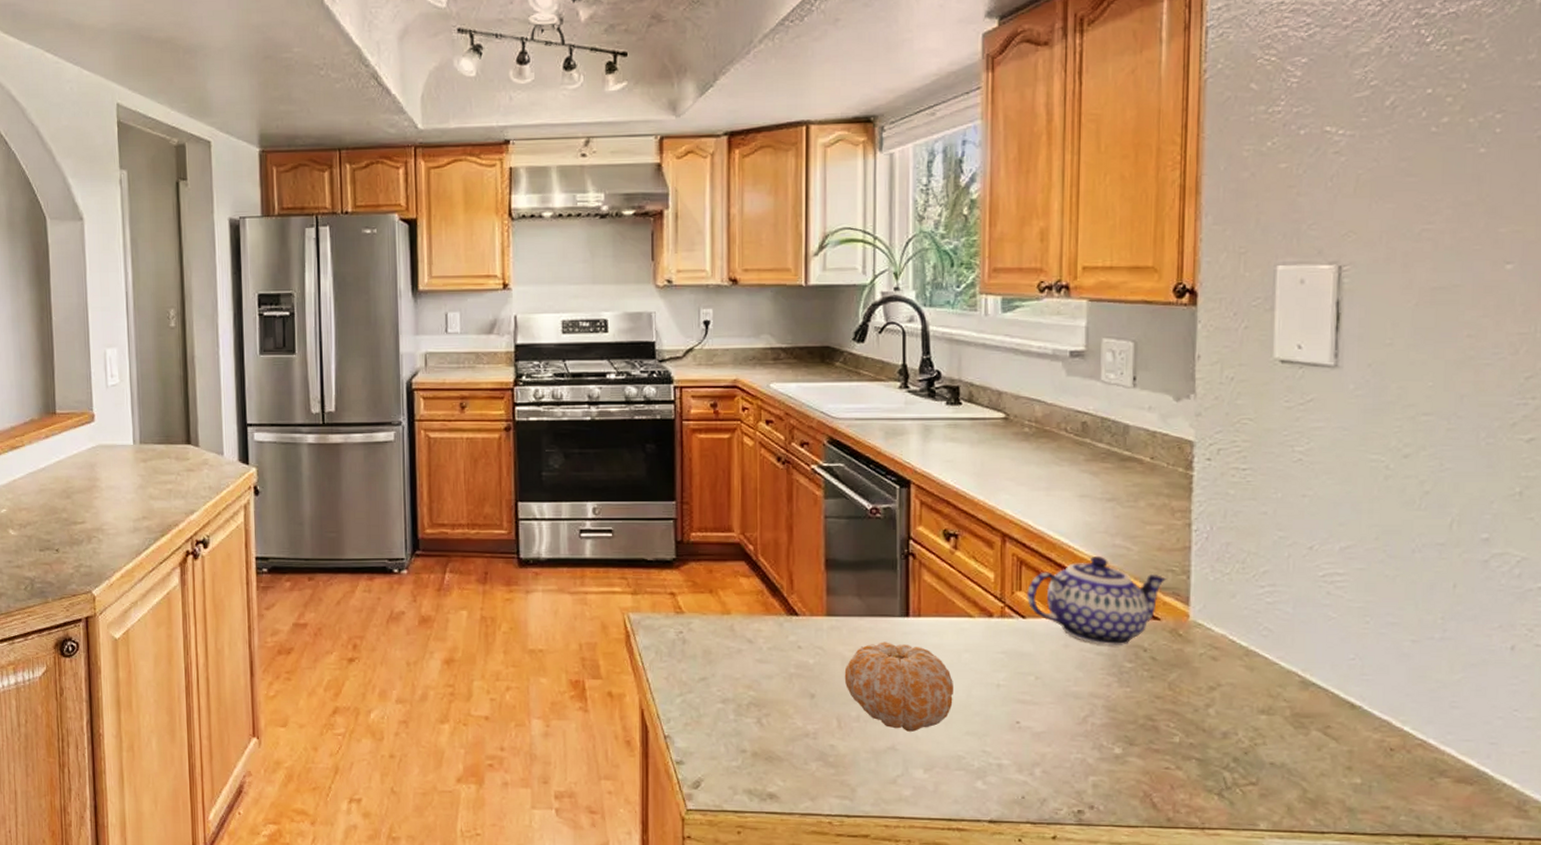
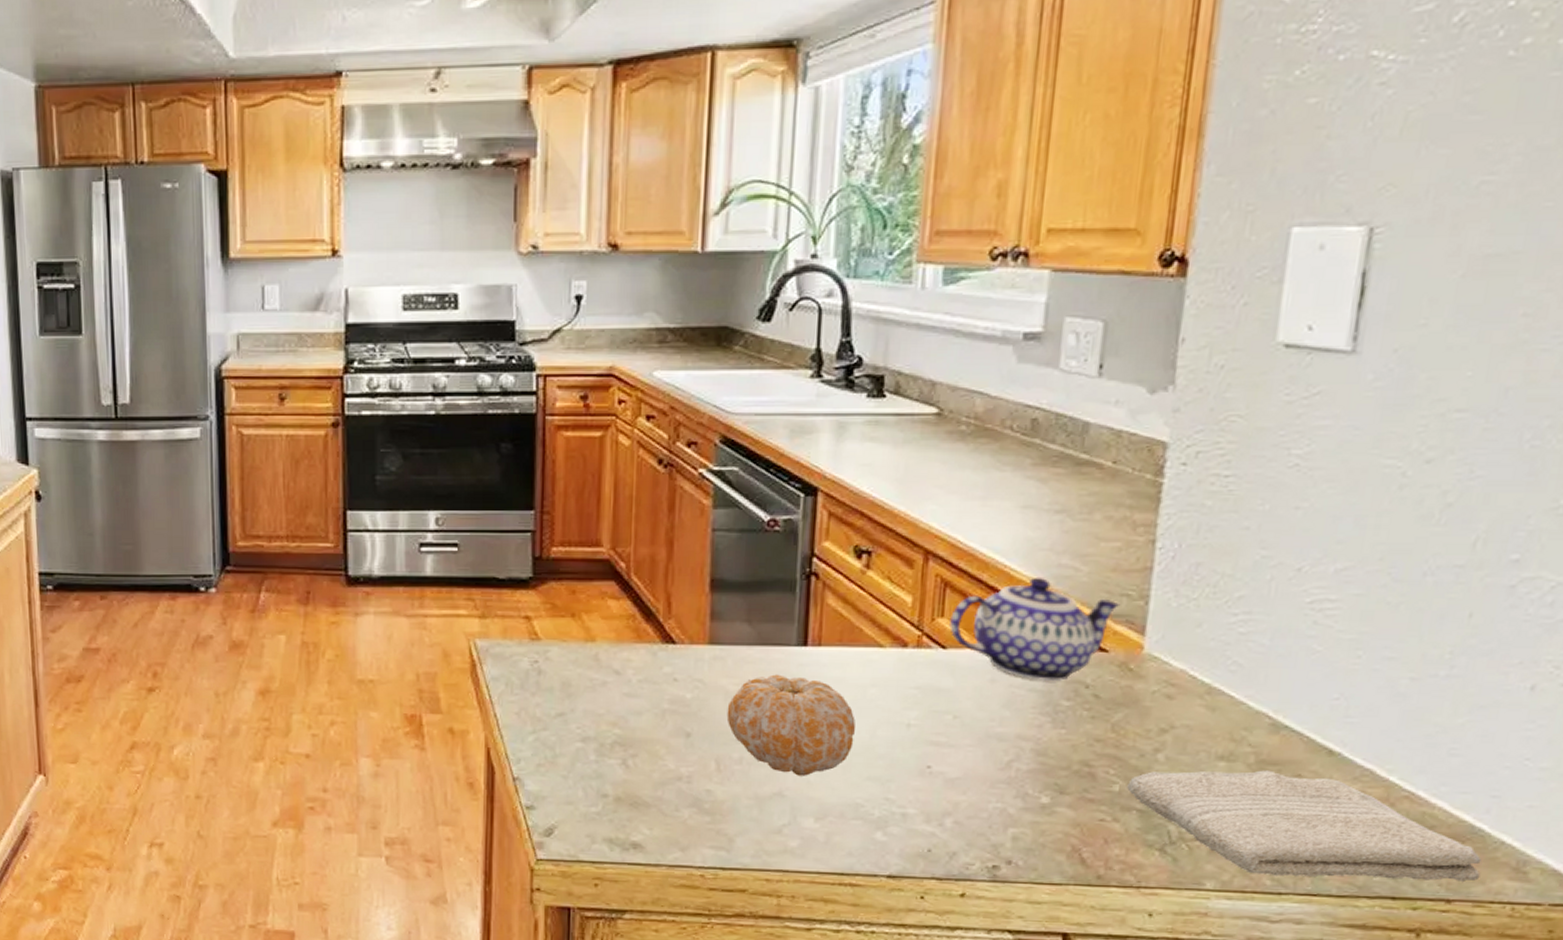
washcloth: none [1186,722,1489,820] -> present [1127,770,1482,882]

